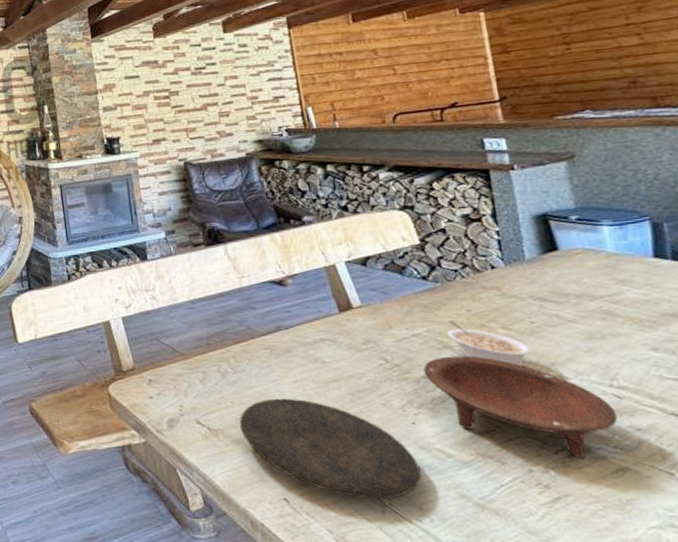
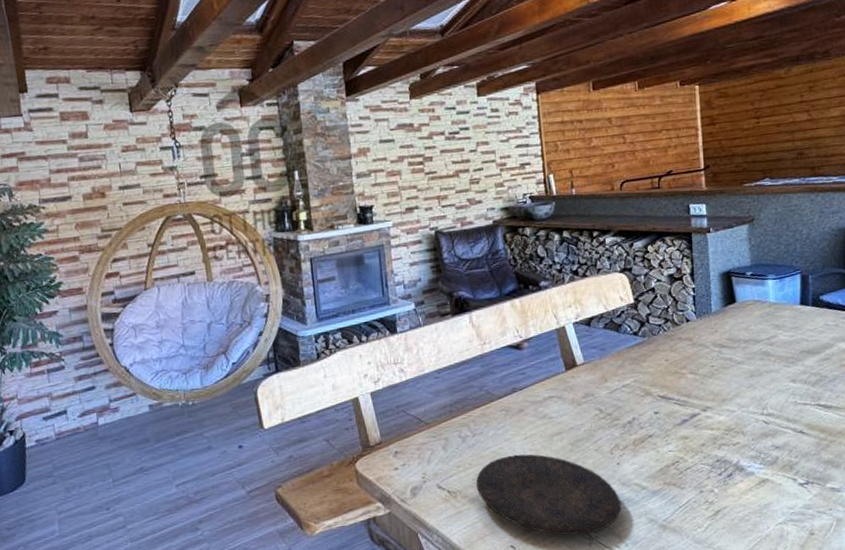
bowl: present [423,355,618,460] -> none [629,399,764,477]
legume: present [447,319,532,365] -> none [649,369,710,405]

